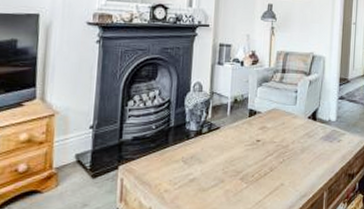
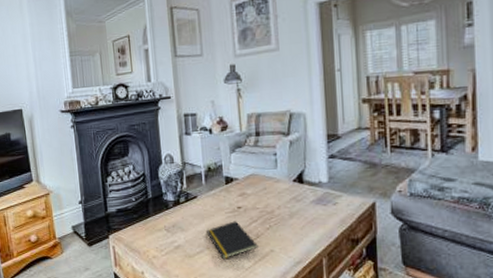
notepad: none [224,154,271,194] -> present [207,221,258,260]

